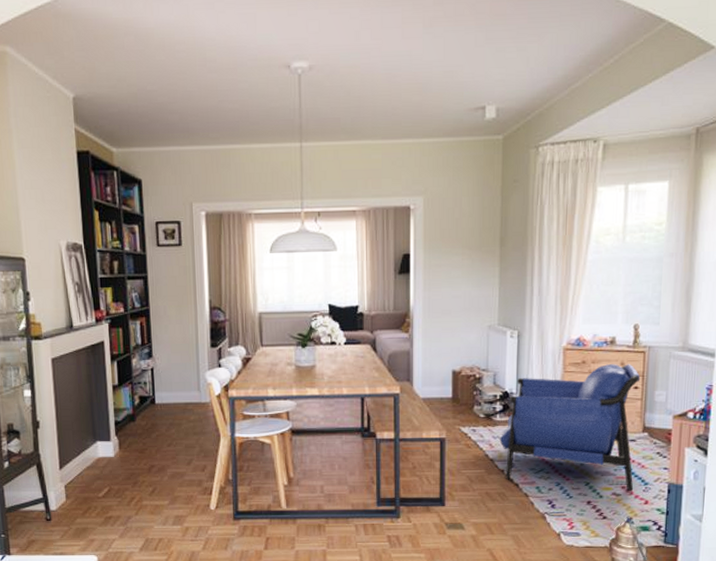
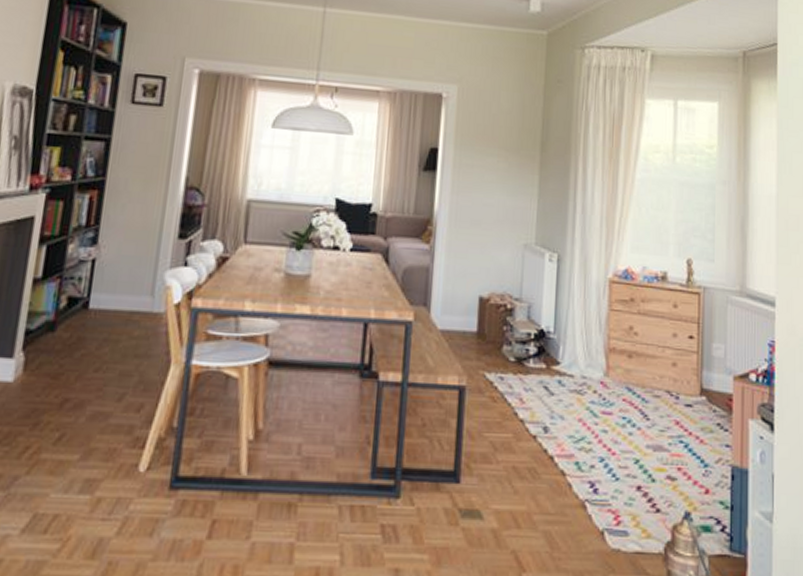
armchair: present [499,364,641,491] -> none [532,305,696,474]

